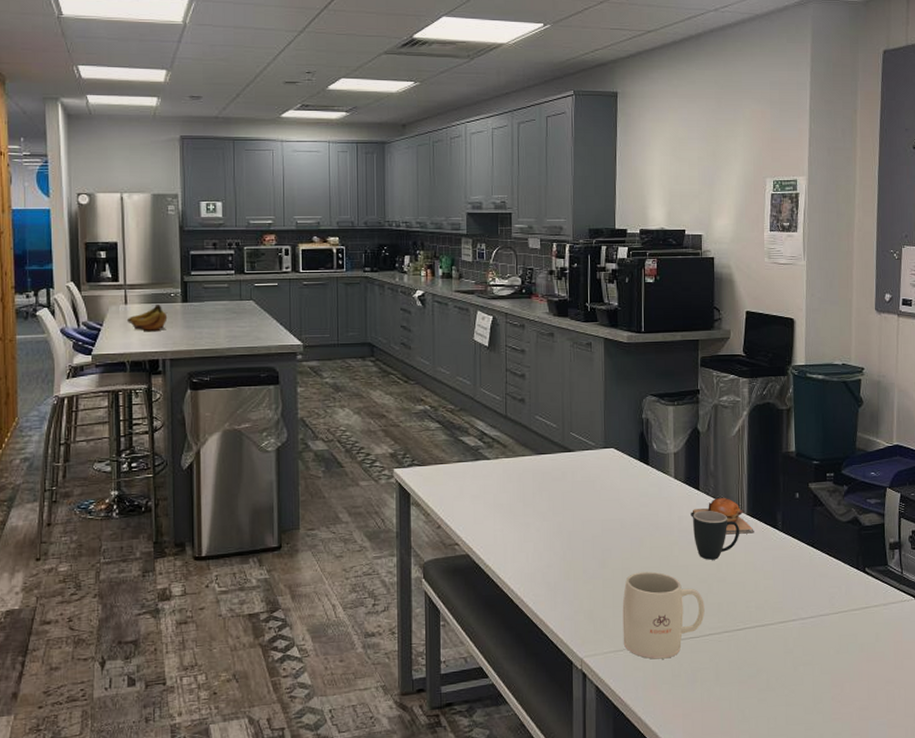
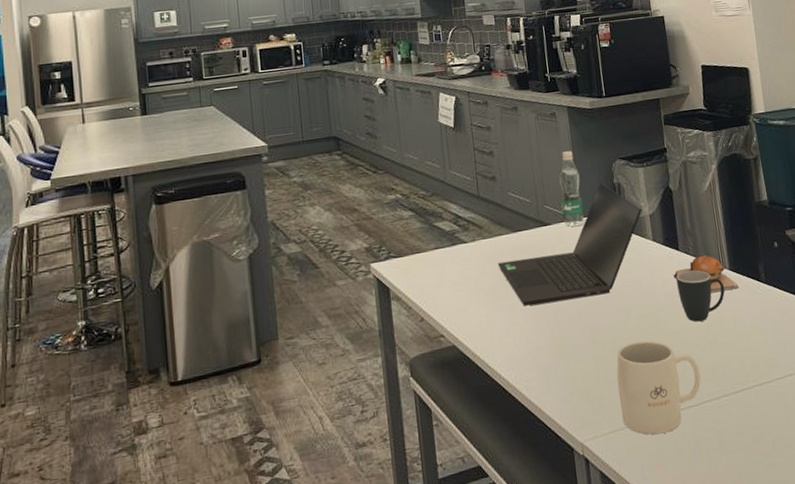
fruit: present [126,305,168,332] -> none [85,120,127,150]
laptop: none [518,417,668,526] -> present [497,183,643,306]
bottle: none [587,382,610,456] -> present [558,151,584,227]

